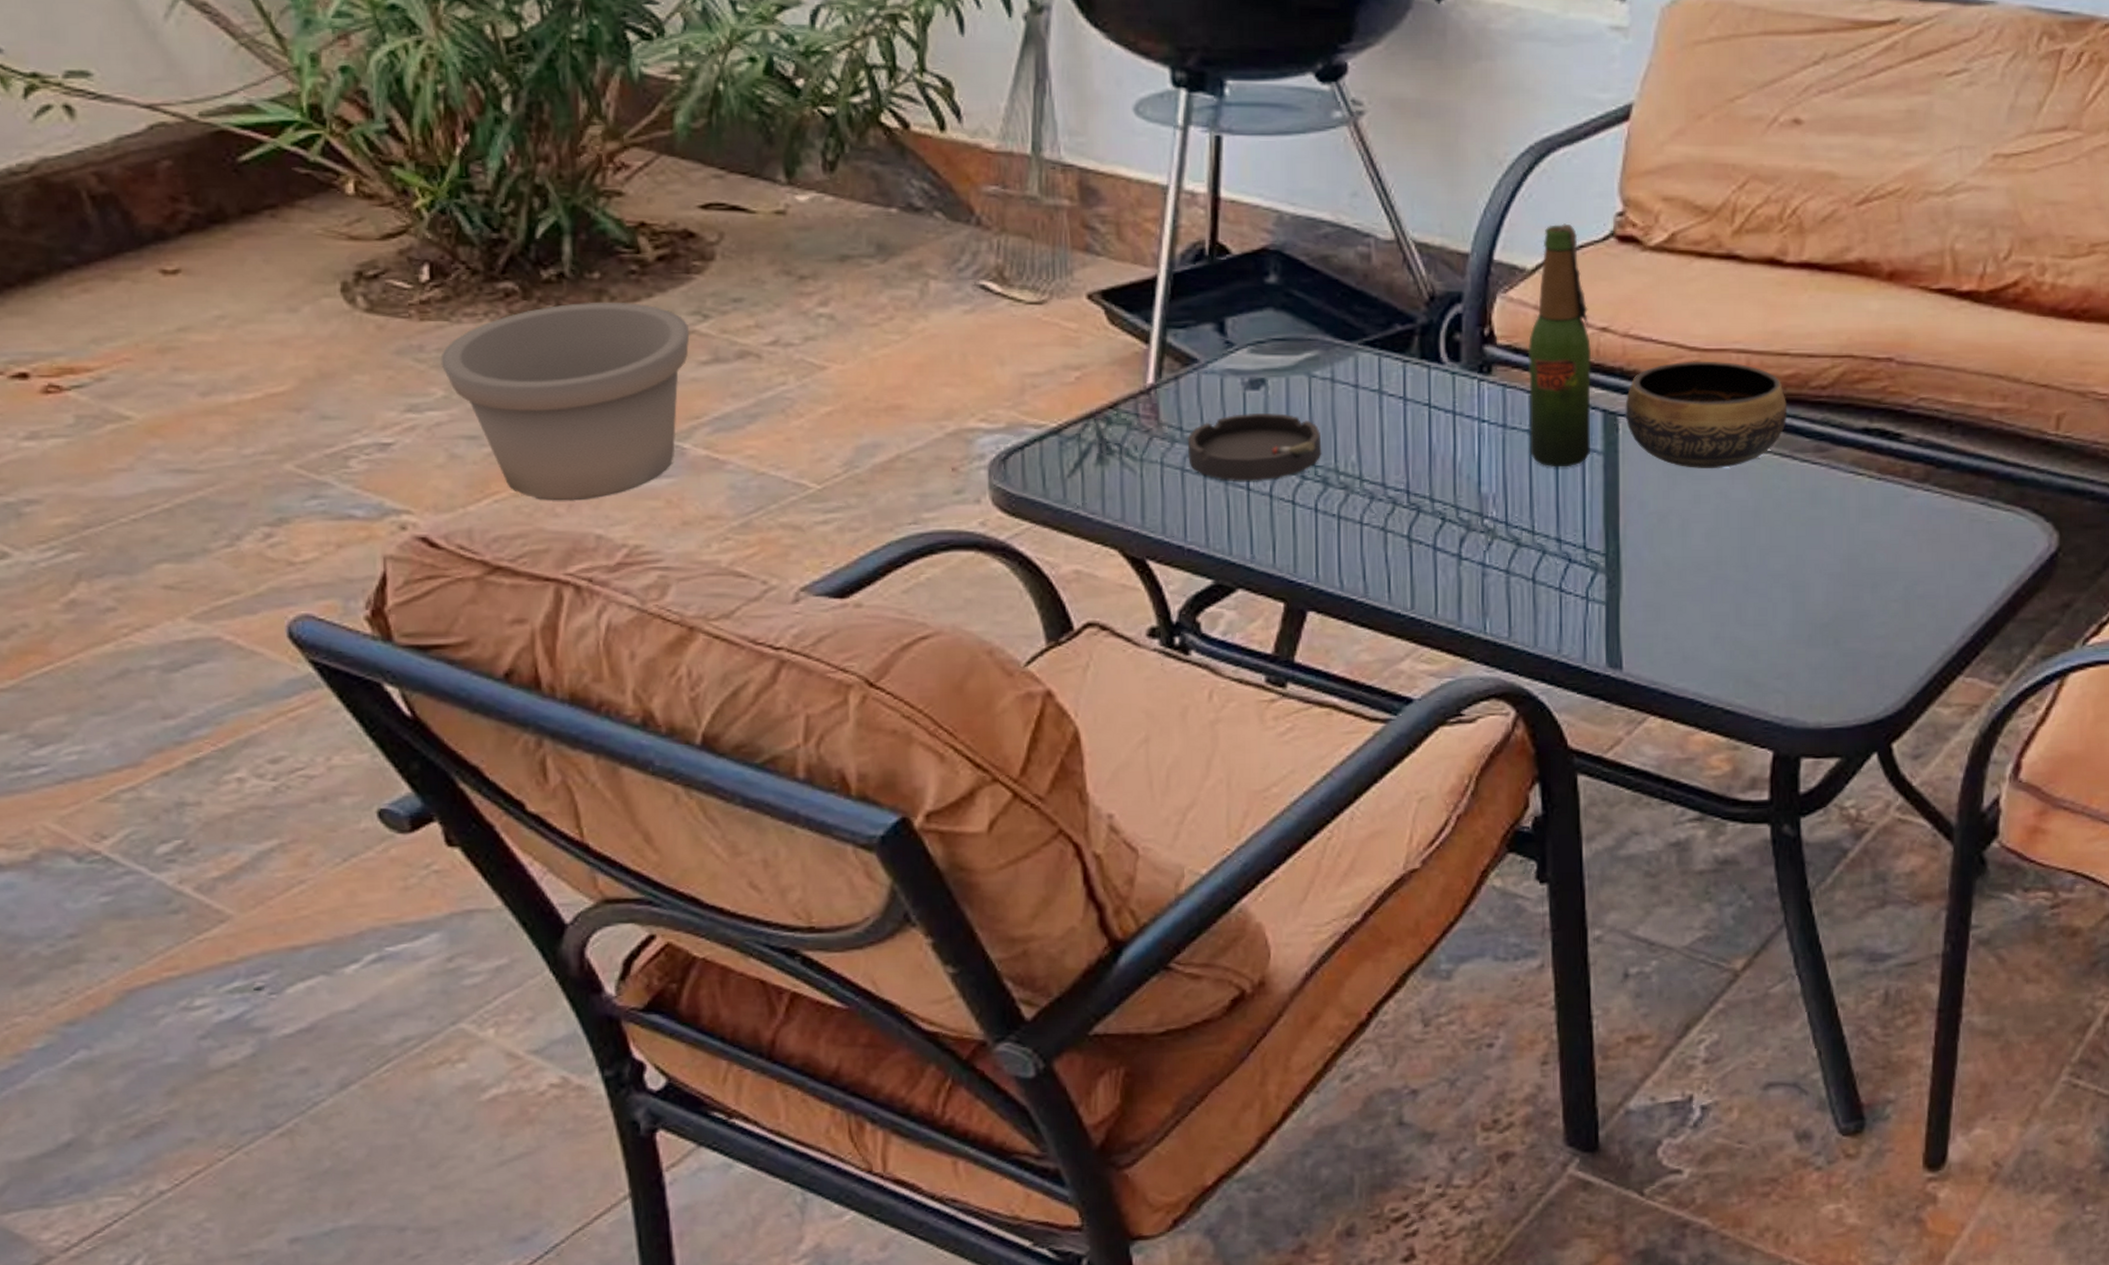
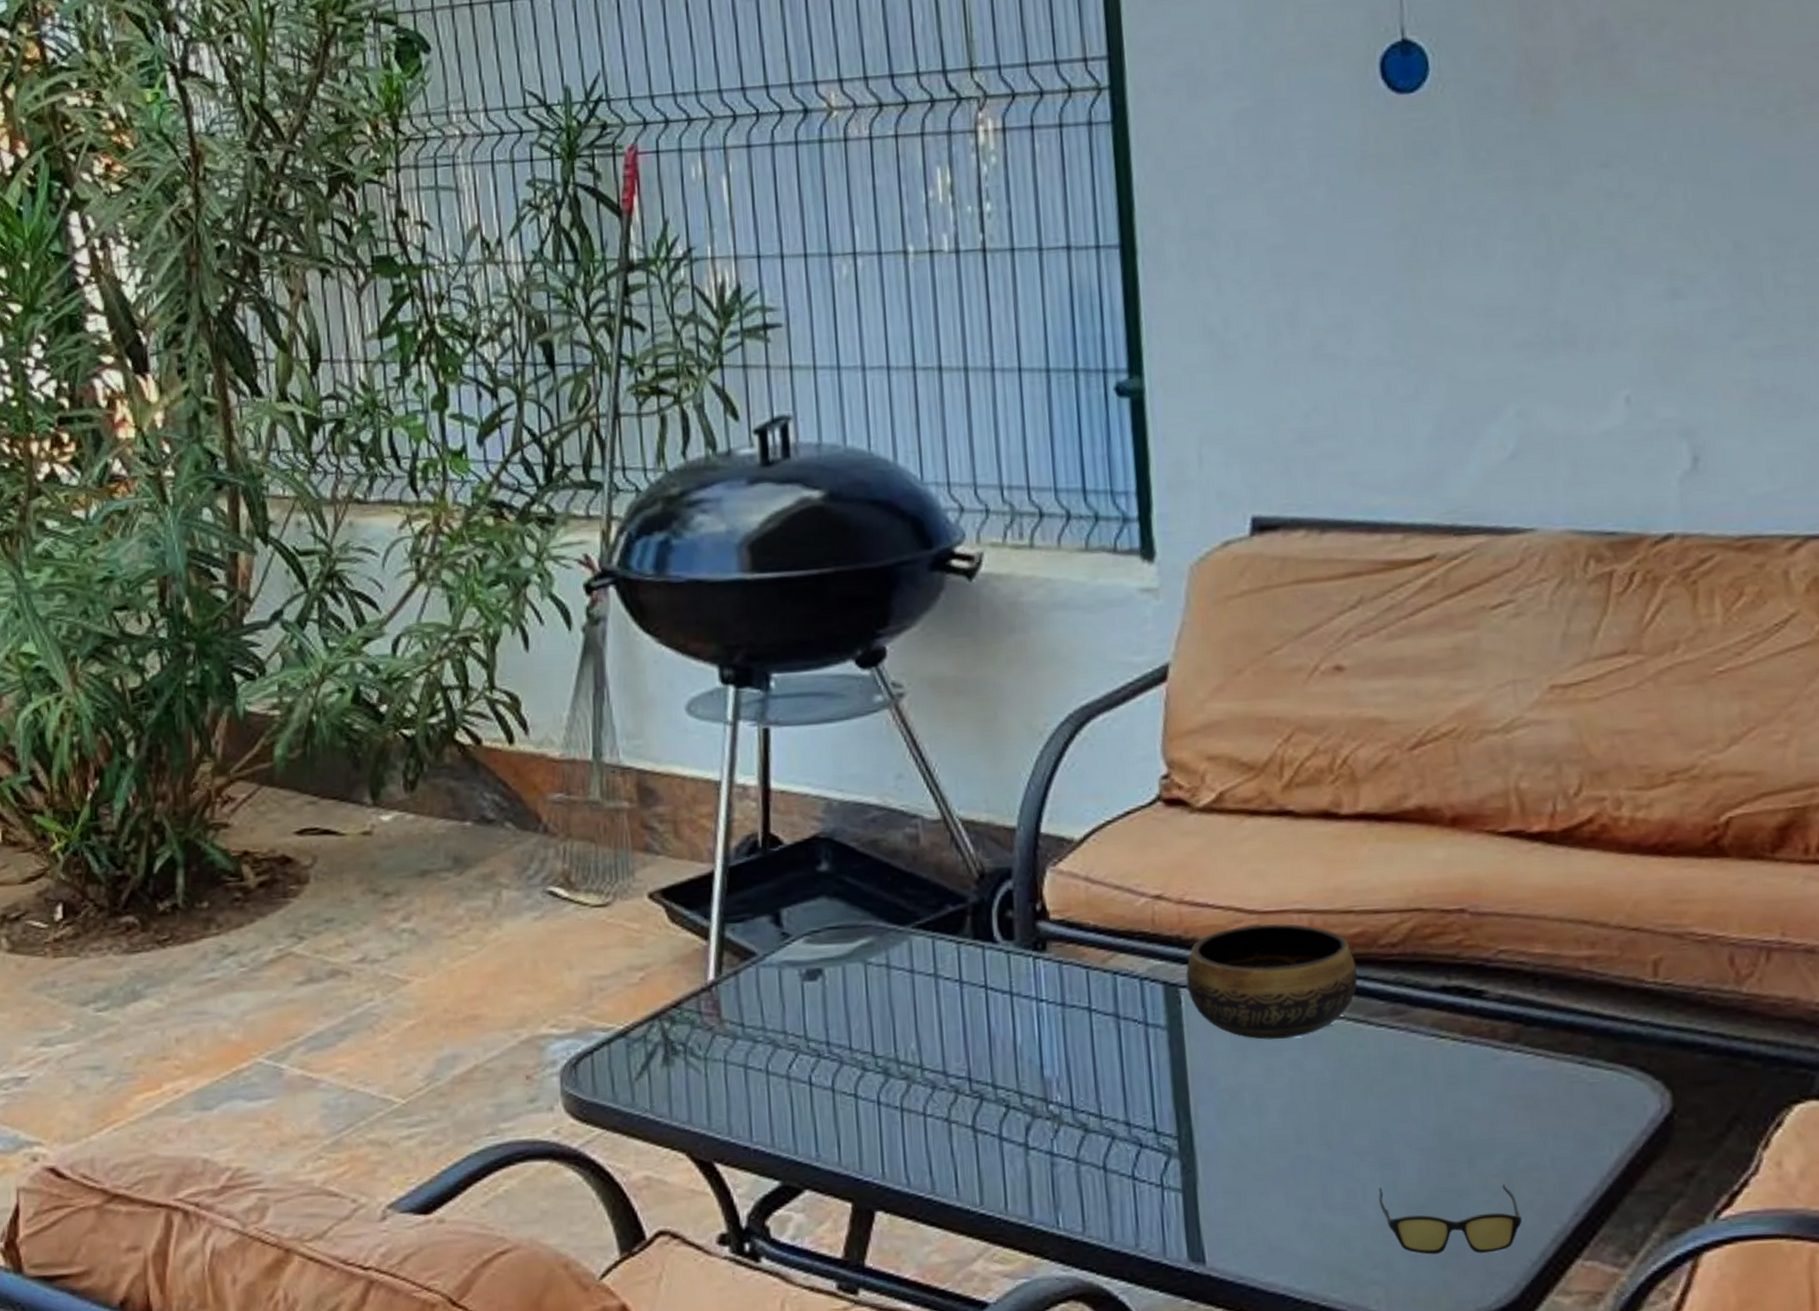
pot: present [440,302,690,501] -> none [70,929,287,1126]
ashtray: present [1187,412,1322,481] -> none [748,1003,881,1076]
beer bottle: present [1527,223,1592,467] -> none [1081,790,1154,1045]
sunglasses: none [1788,607,1915,668] -> present [1378,1184,1523,1255]

